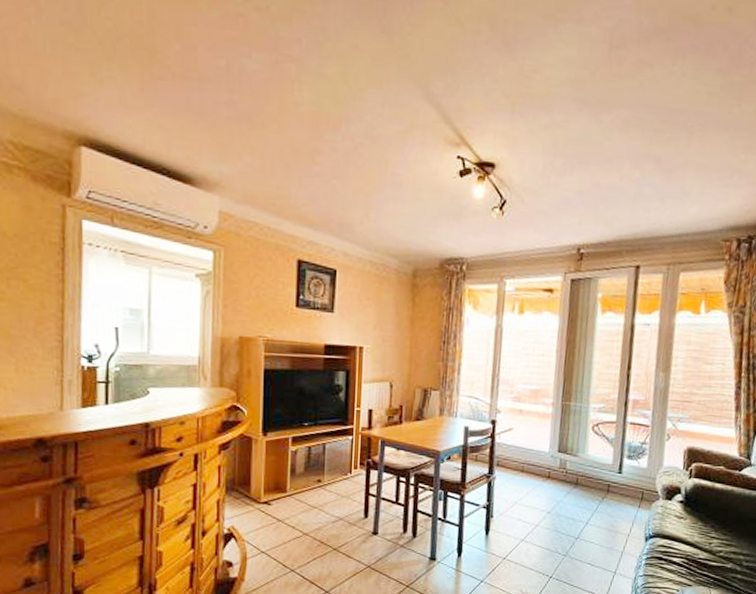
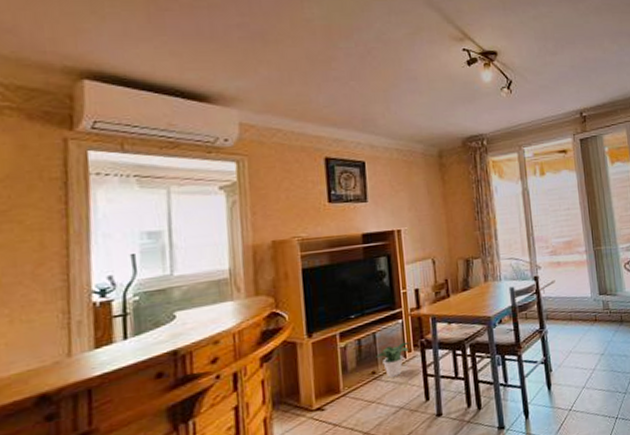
potted plant: none [323,458,357,489] -> present [376,342,410,377]

